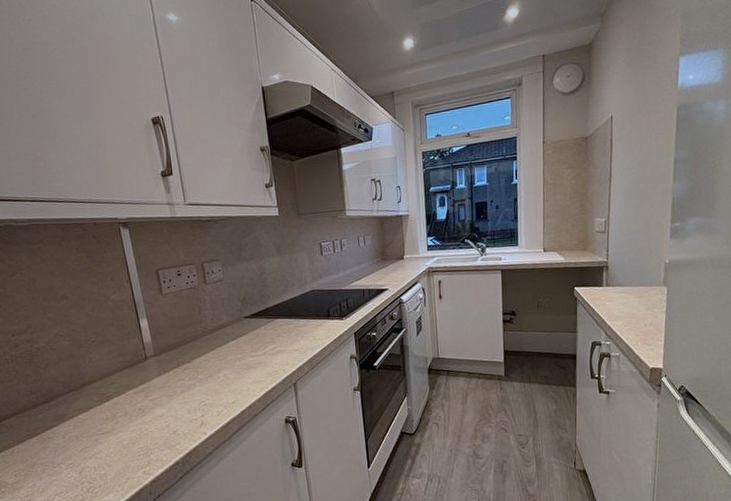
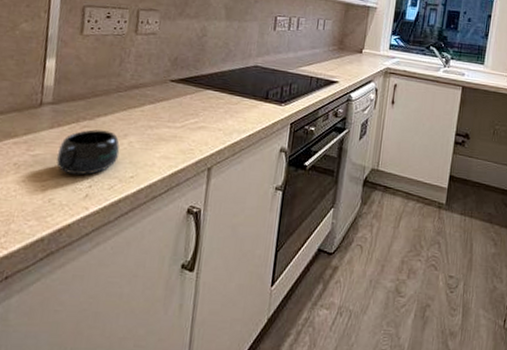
mug: none [170,369,219,409] -> present [56,129,120,176]

